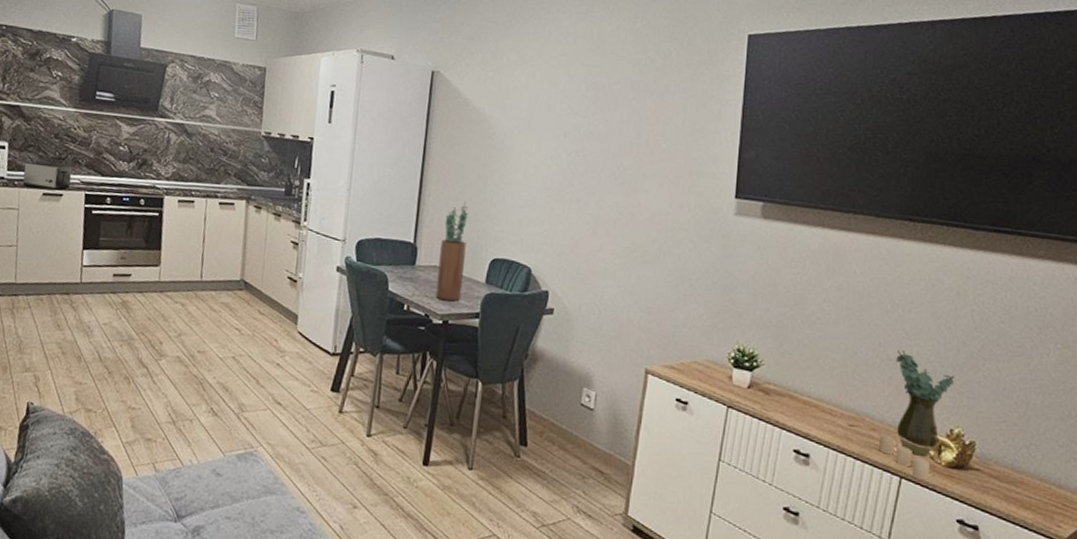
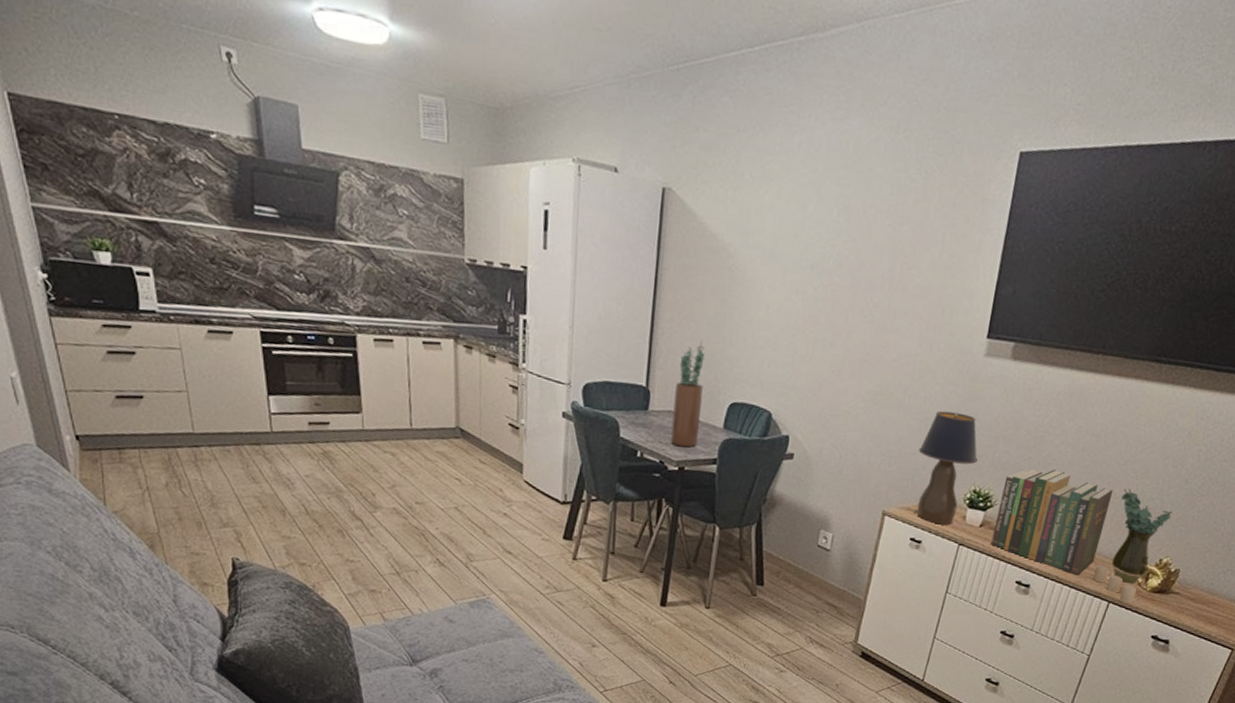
toaster: present [22,161,72,191] -> none [178,291,240,328]
table lamp: none [677,267,738,386] -> present [914,411,978,526]
books: none [762,327,886,445] -> present [991,469,1114,575]

